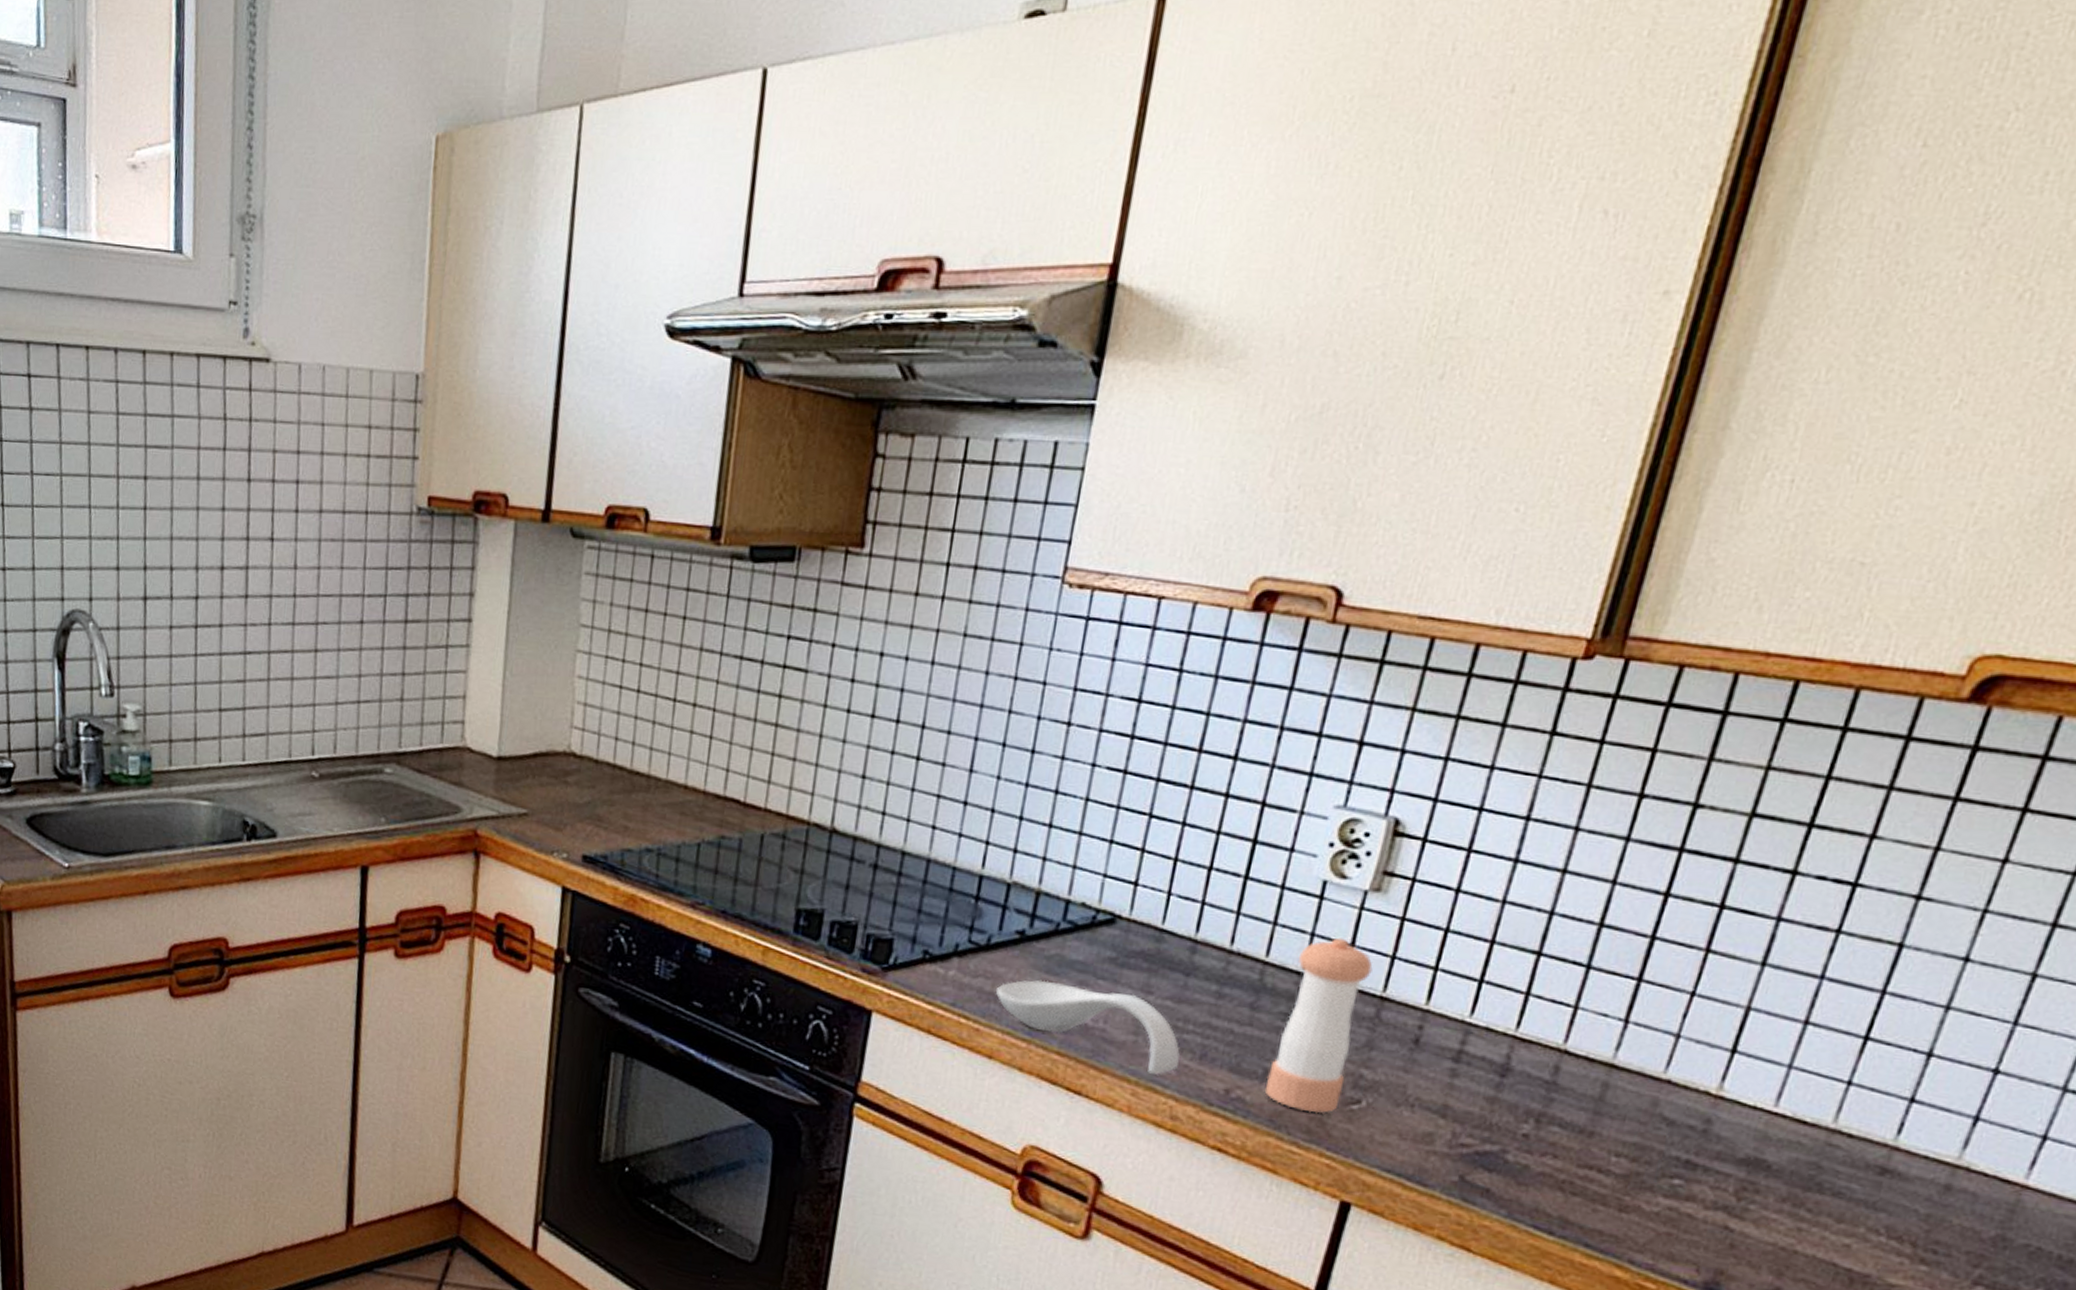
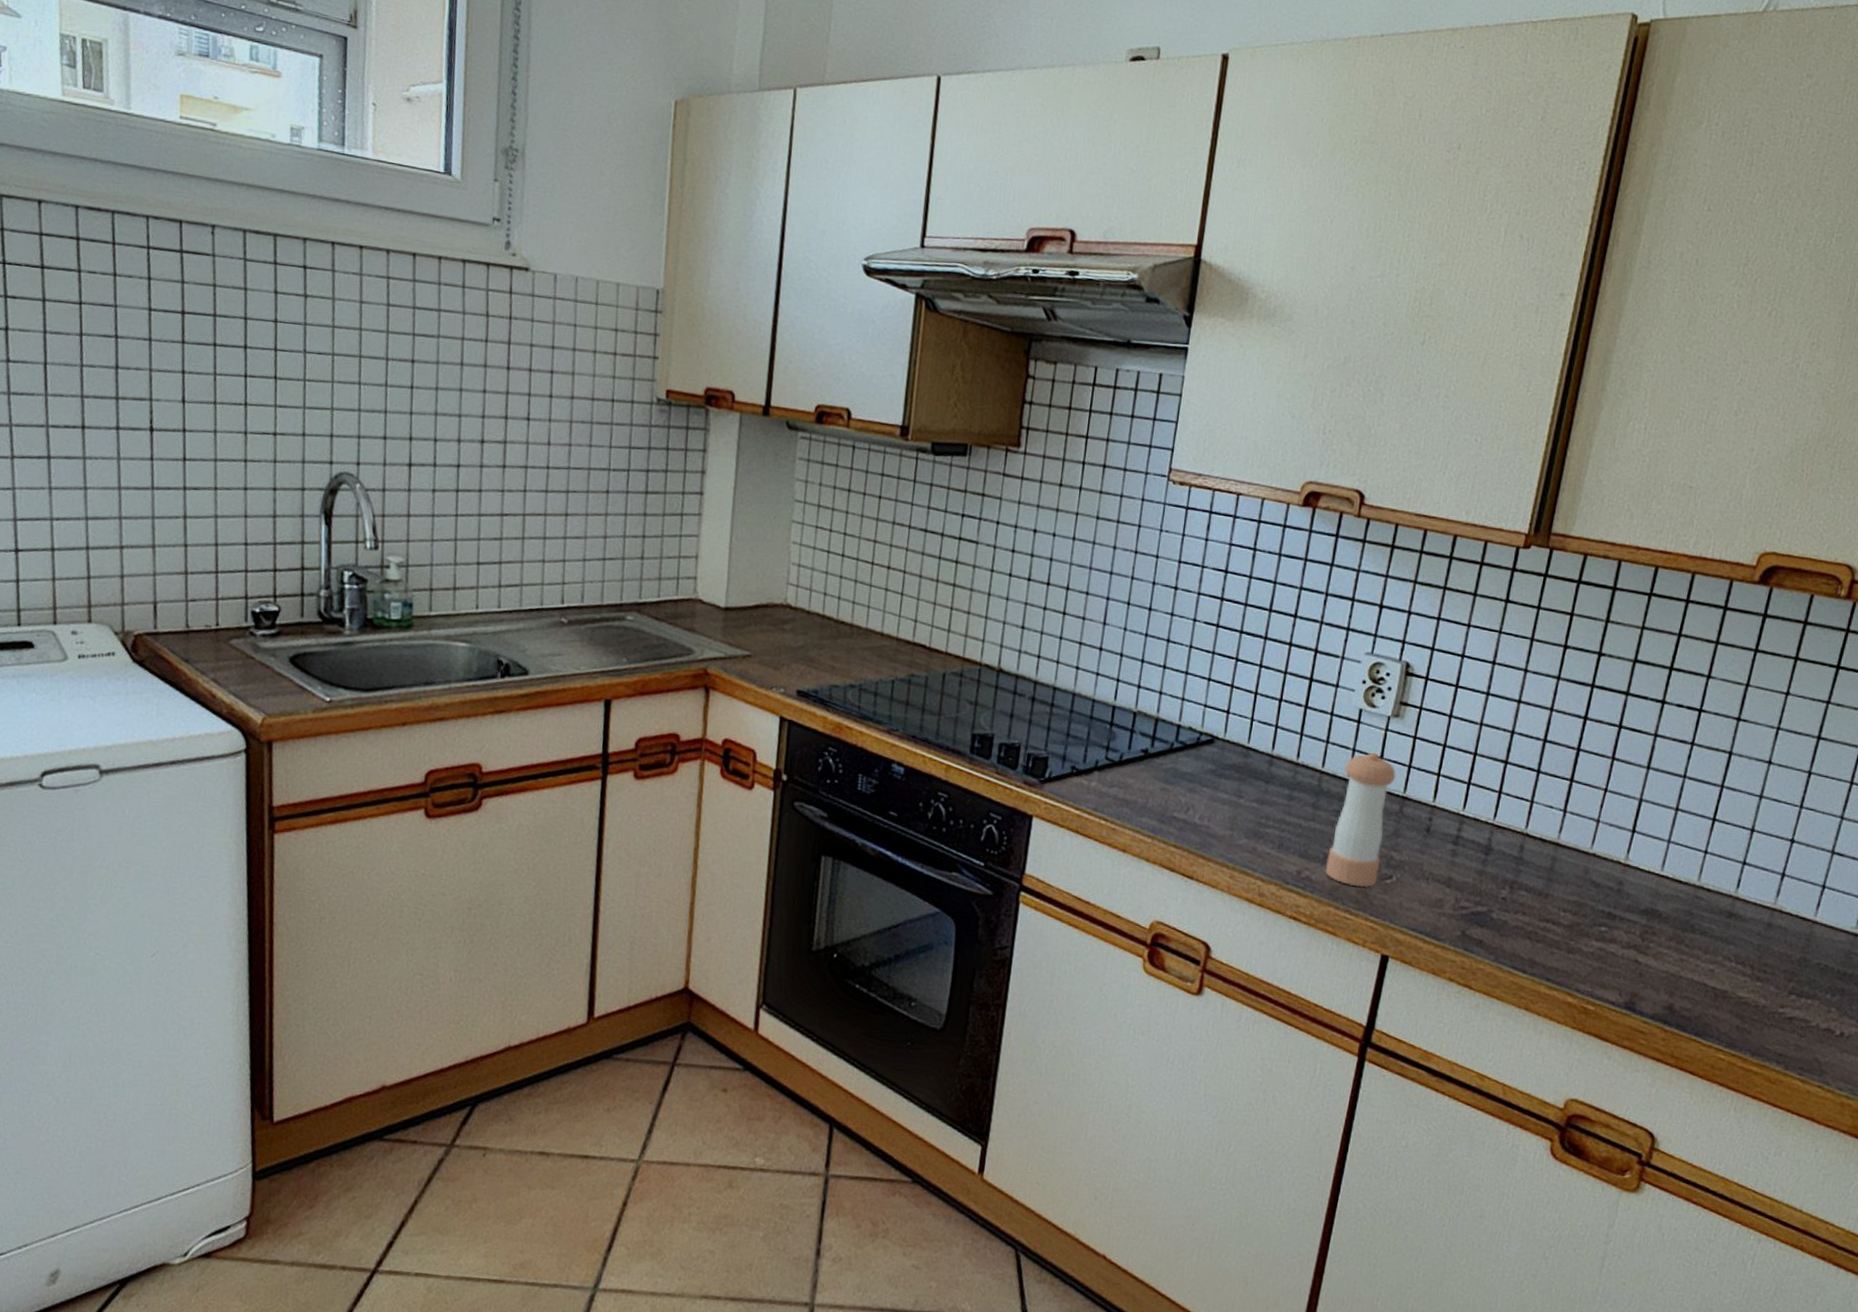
spoon rest: present [996,979,1181,1075] -> none [1128,788,1265,861]

